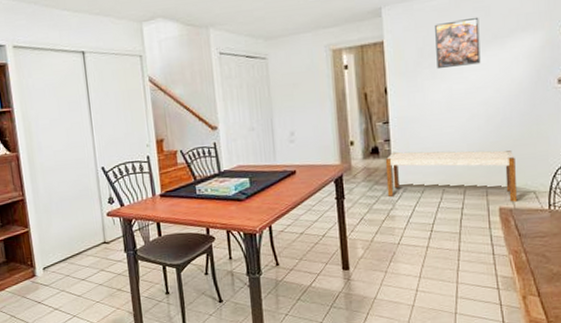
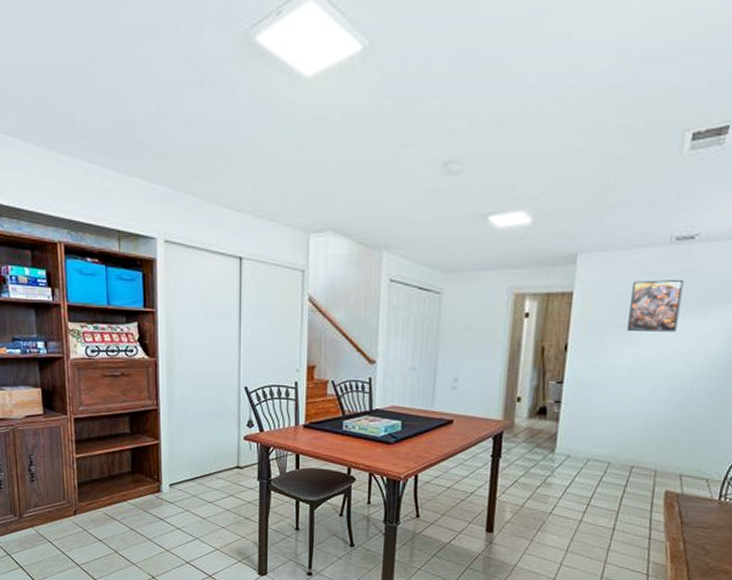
bench: present [385,150,518,202] -> none [547,415,693,487]

